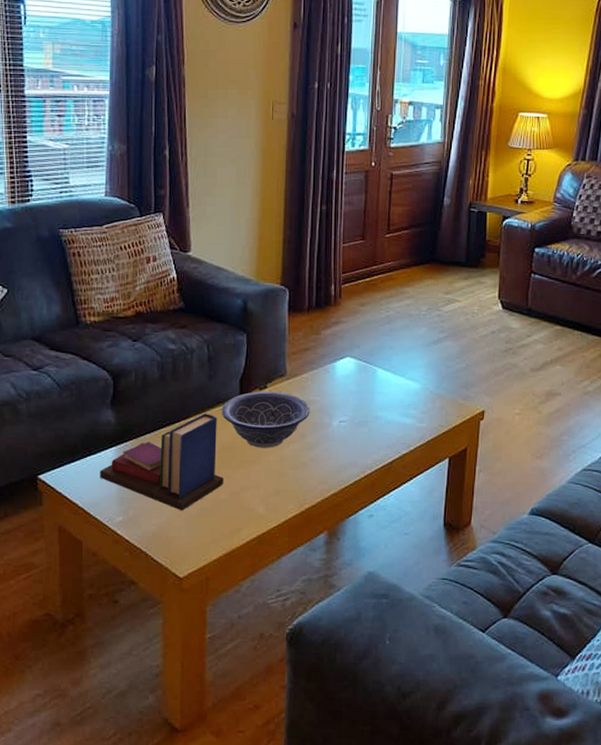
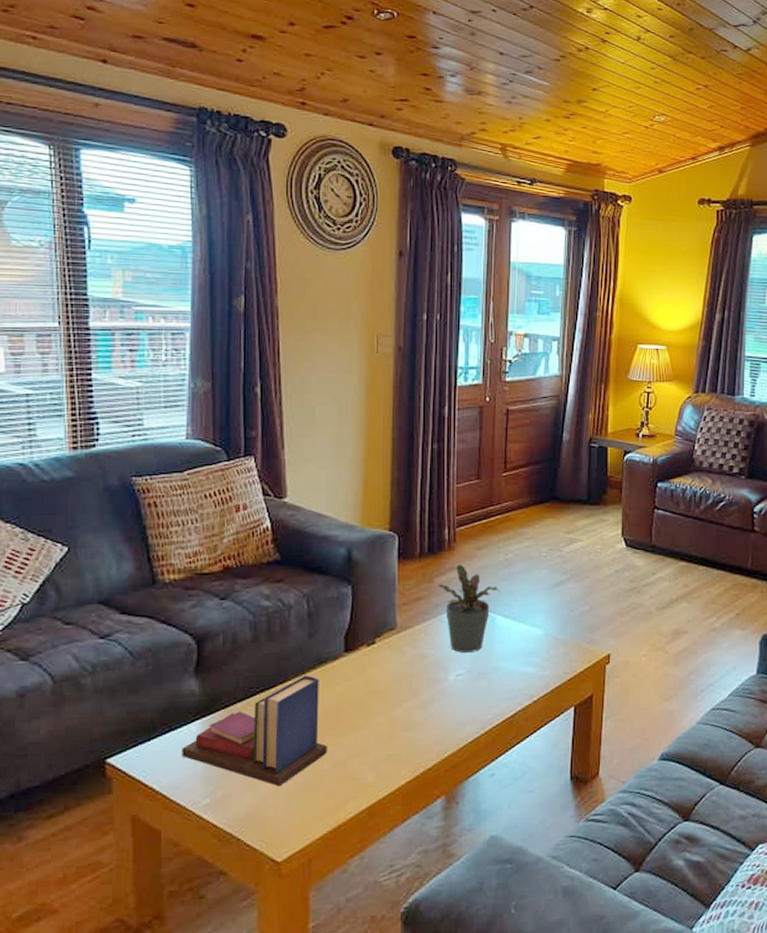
decorative bowl: present [221,391,310,448] -> none [323,646,424,710]
potted plant: none [324,319,382,401] -> present [437,564,500,653]

